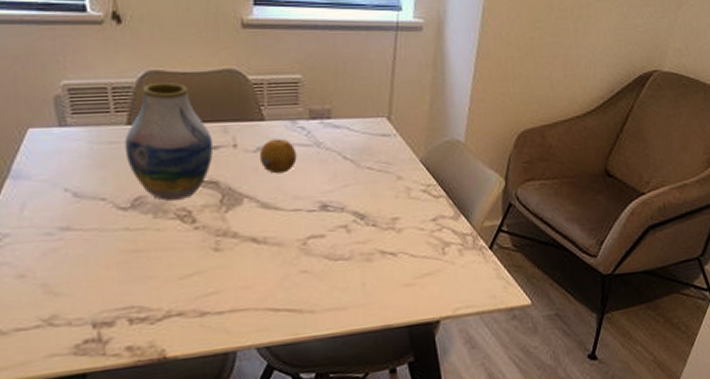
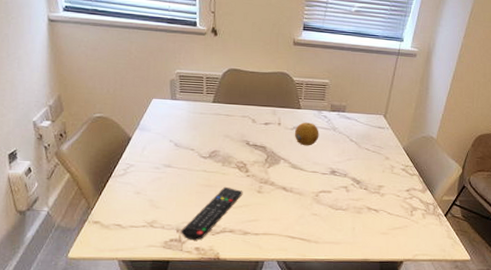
remote control: none [100,248,192,337] -> present [181,186,243,241]
vase: present [124,83,214,201] -> none [209,77,266,156]

